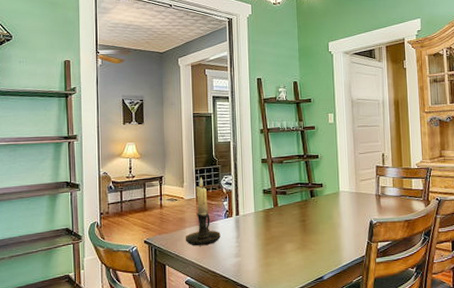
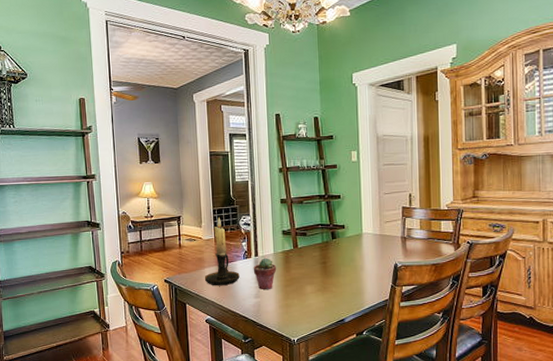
potted succulent: none [234,217,257,249] -> present [253,258,277,289]

